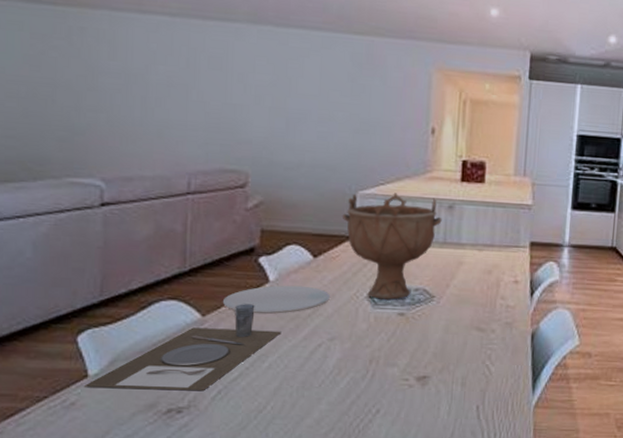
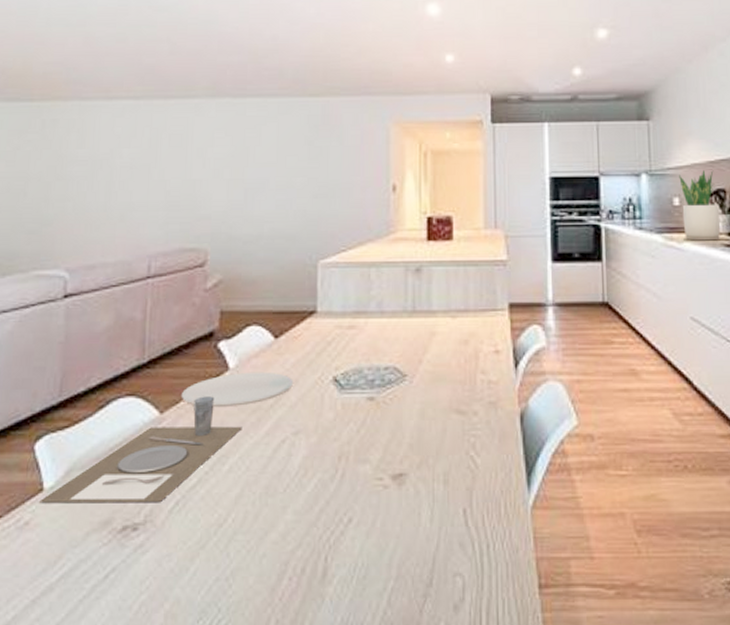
decorative bowl: present [342,193,442,300] -> none [303,259,409,382]

